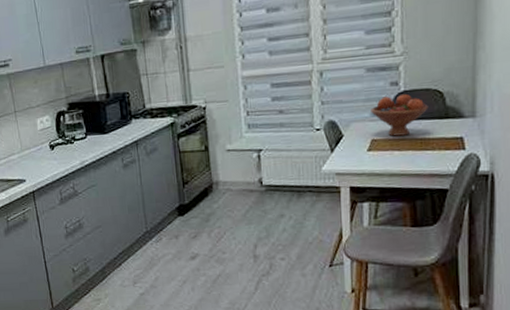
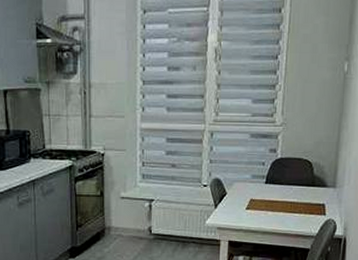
fruit bowl: present [371,93,428,137] -> none [251,160,299,198]

